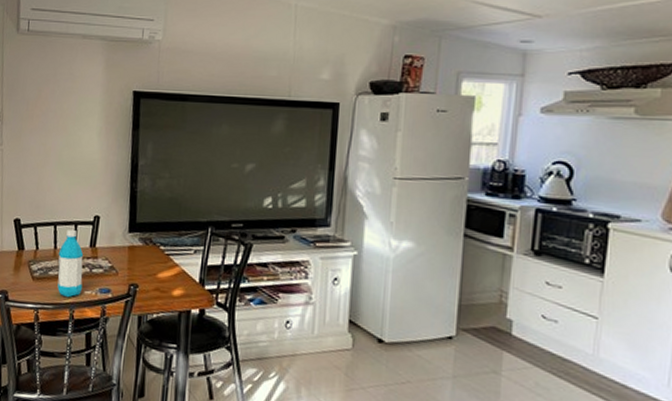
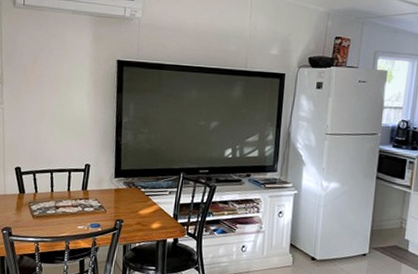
water bottle: present [57,229,84,298] -> none [54,175,77,232]

